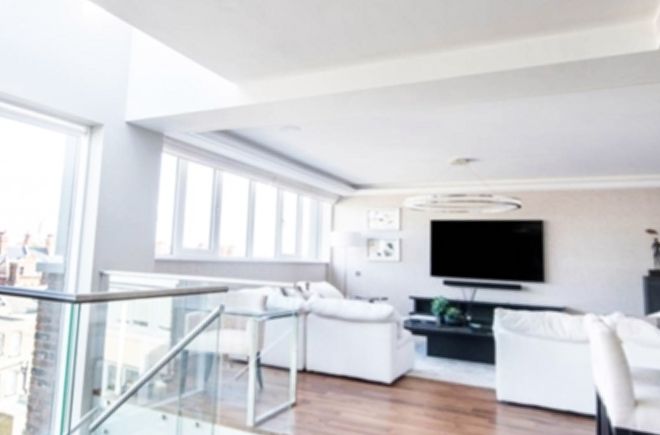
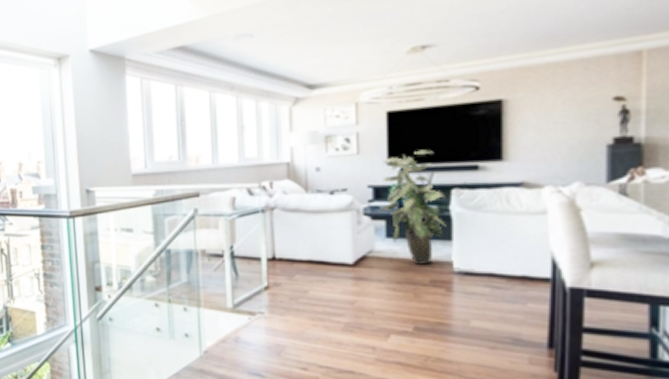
indoor plant: none [423,263,489,390] -> present [381,149,446,264]

